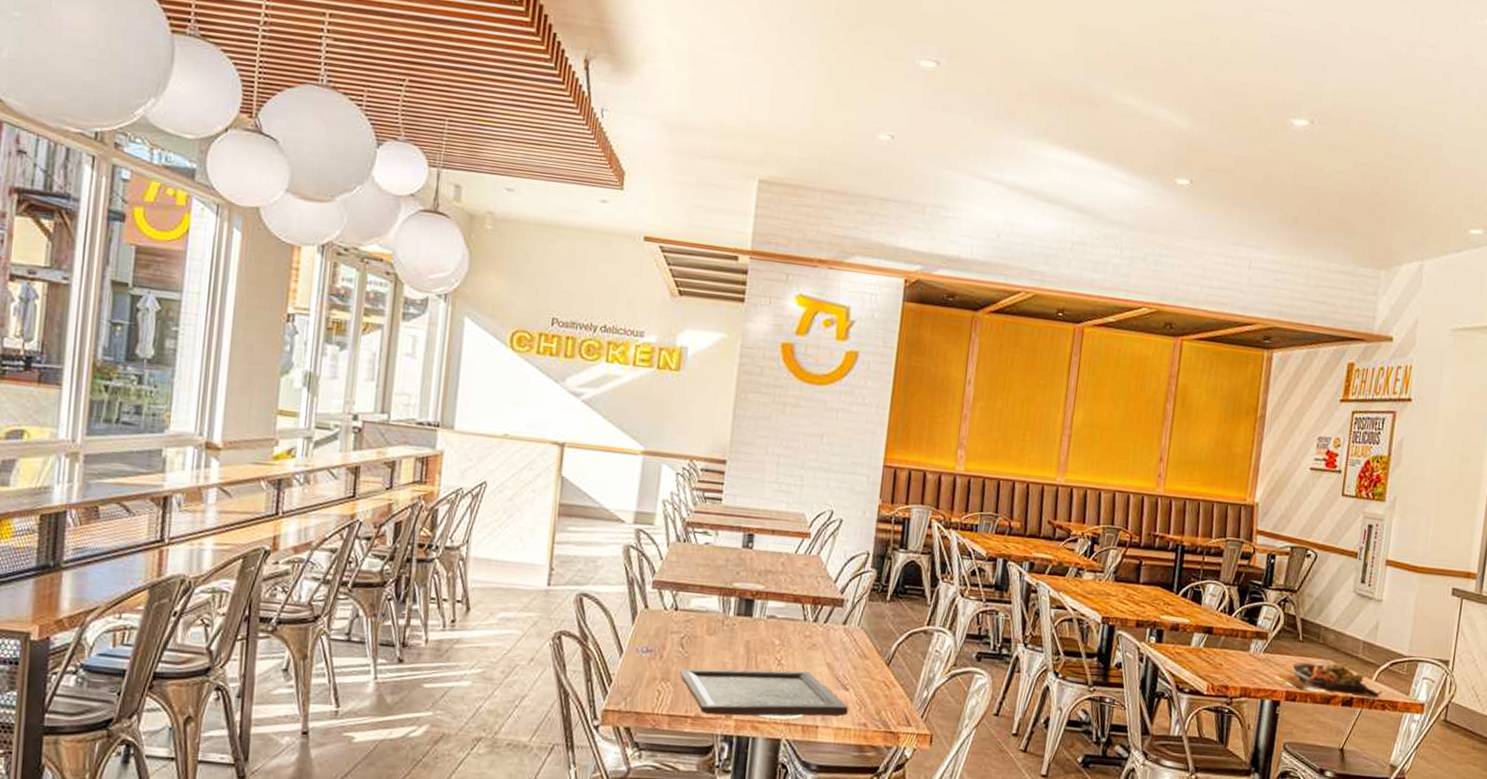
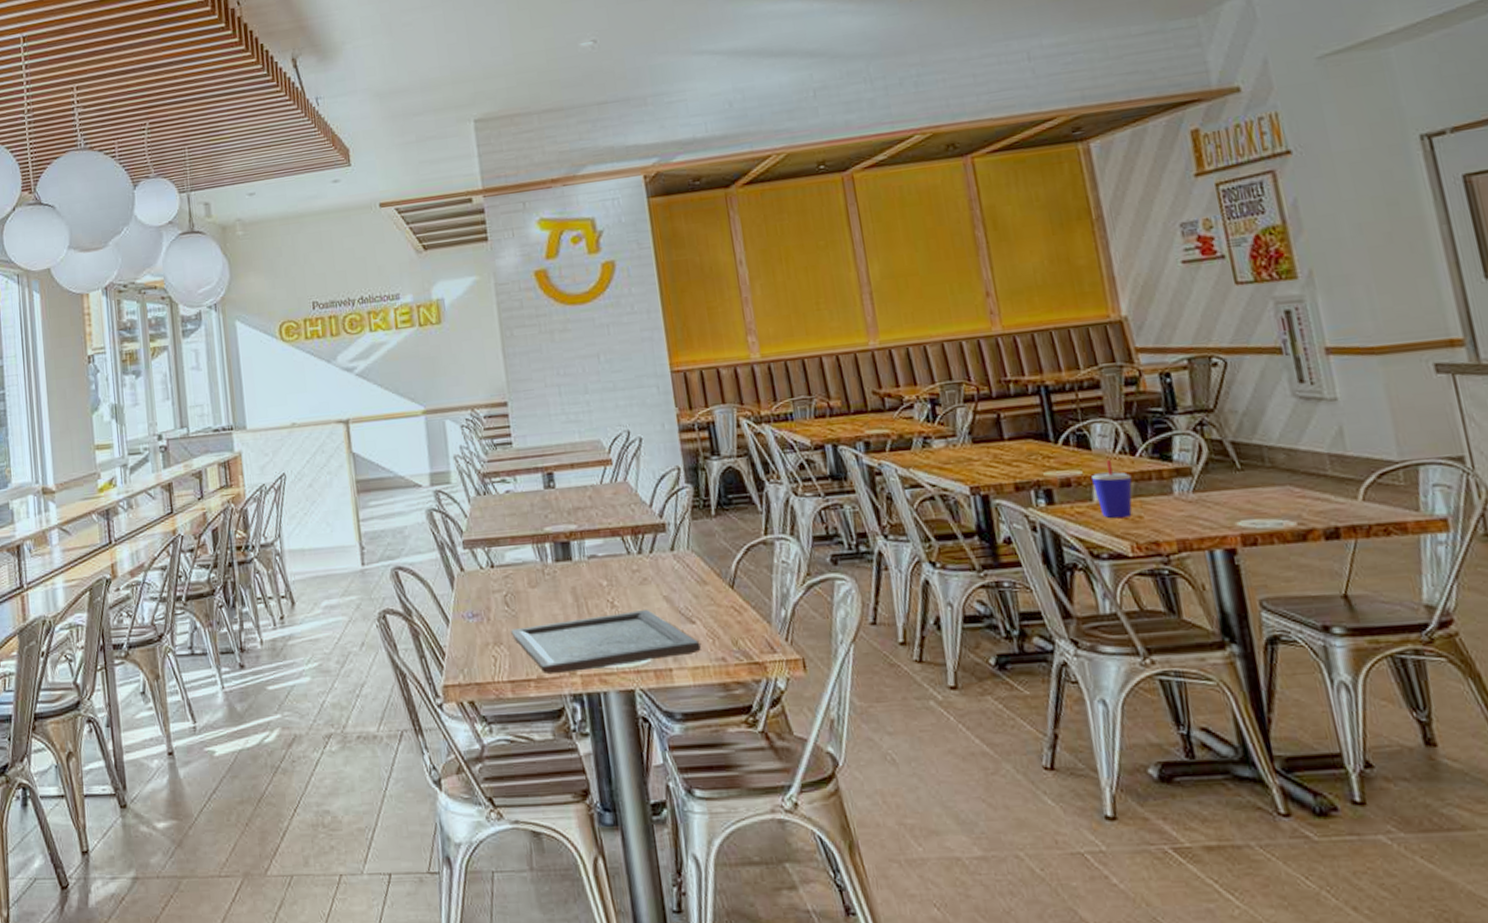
beverage cup: none [1194,615,1224,664] -> present [1091,460,1132,519]
food tray: present [1271,662,1384,698] -> none [1212,486,1380,529]

